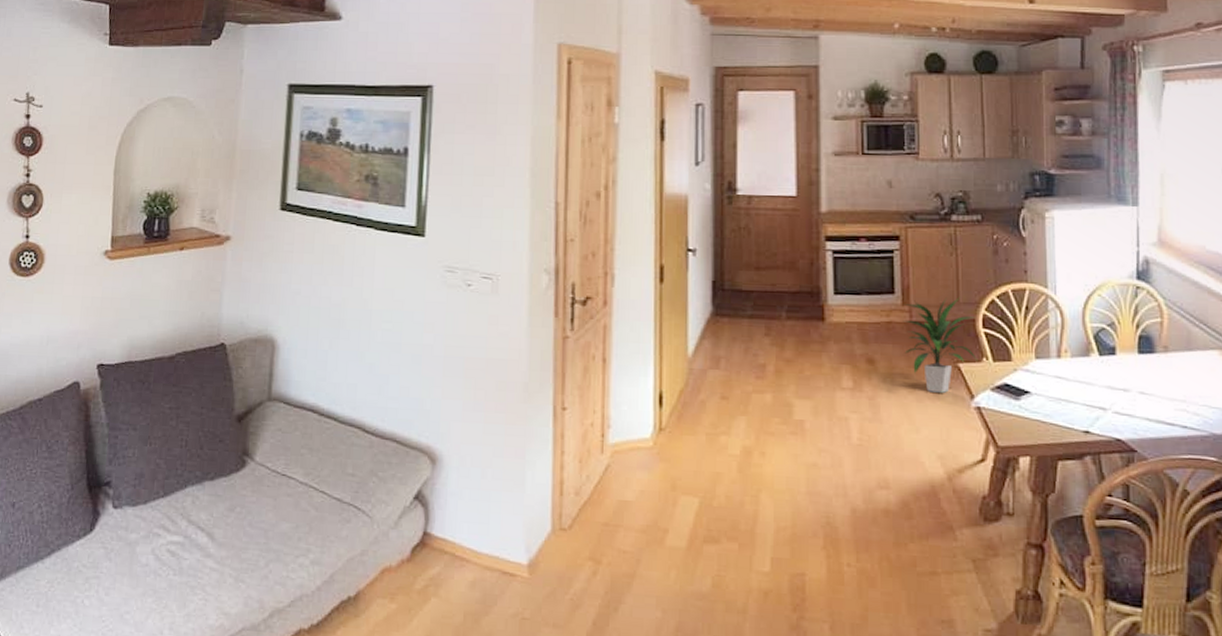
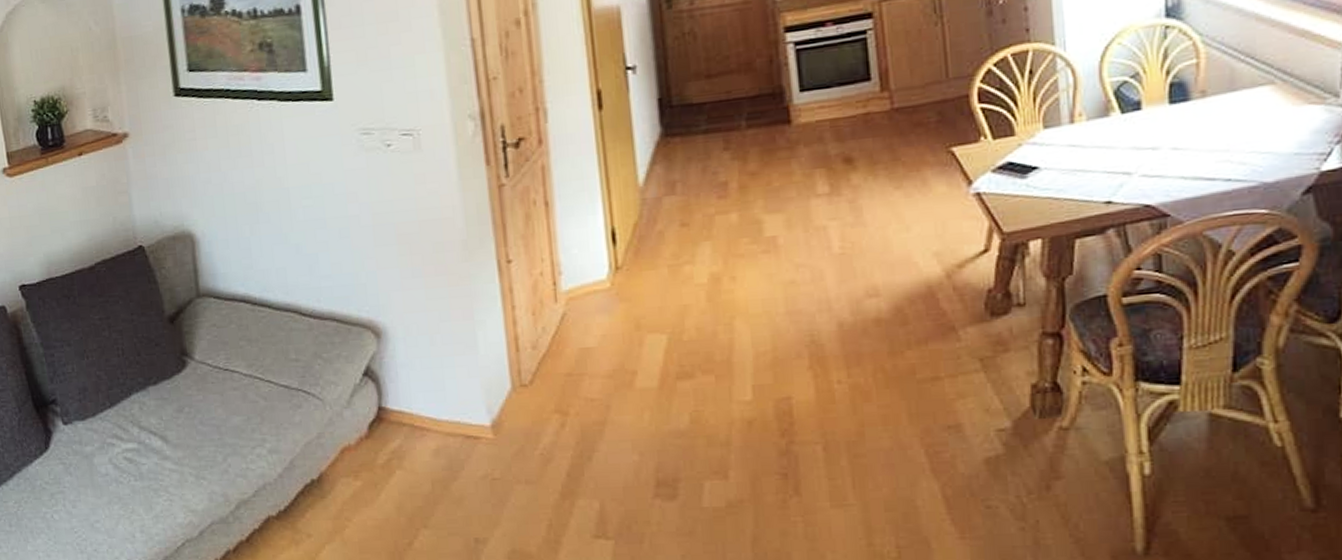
indoor plant: present [902,297,977,393] -> none [882,73,974,185]

